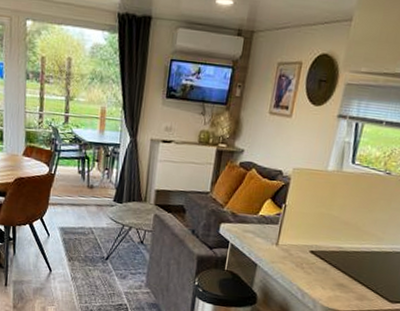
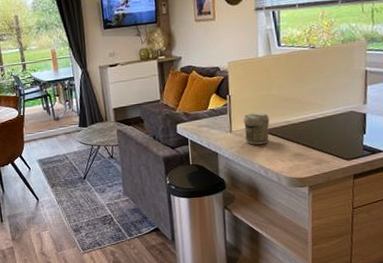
jar: none [290,229,322,266] -> present [243,112,269,145]

